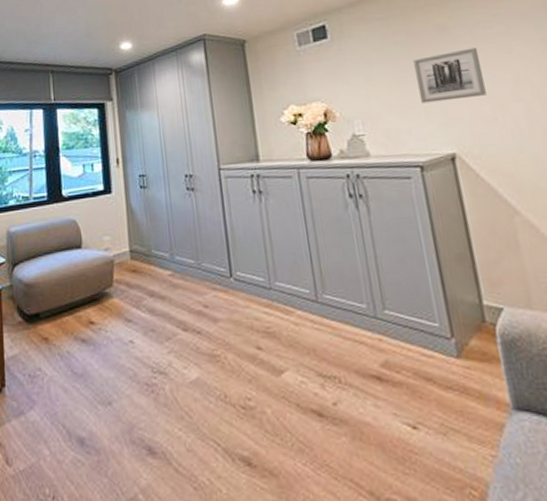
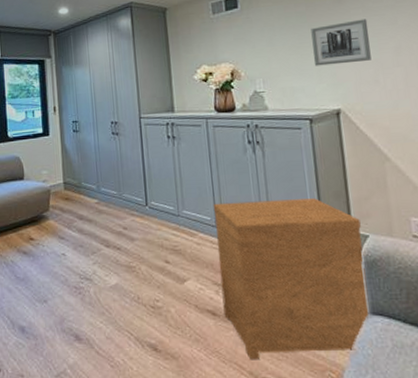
nightstand: none [311,263,515,474] -> present [213,198,371,359]

